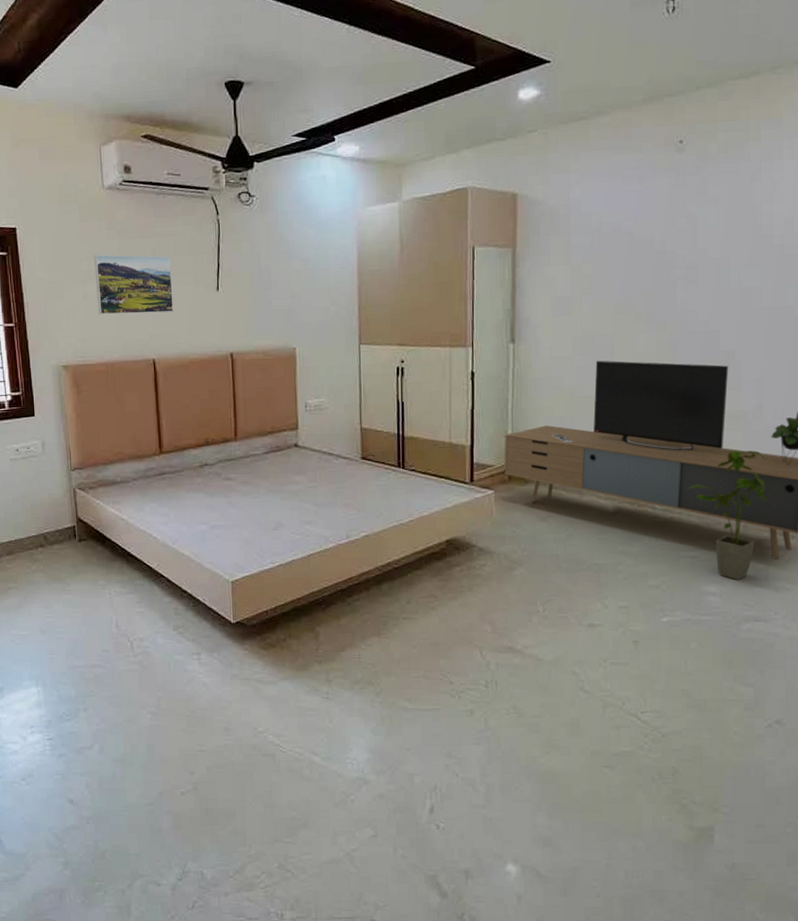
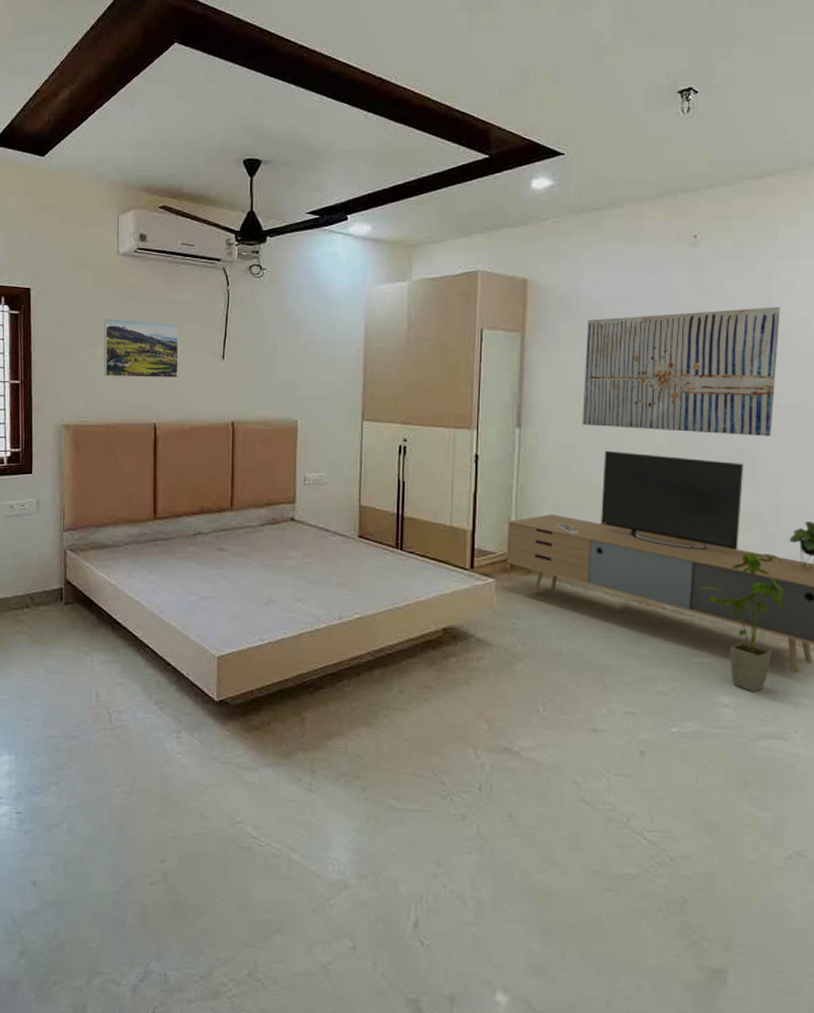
wall art: none [573,209,764,339] -> present [582,306,781,437]

